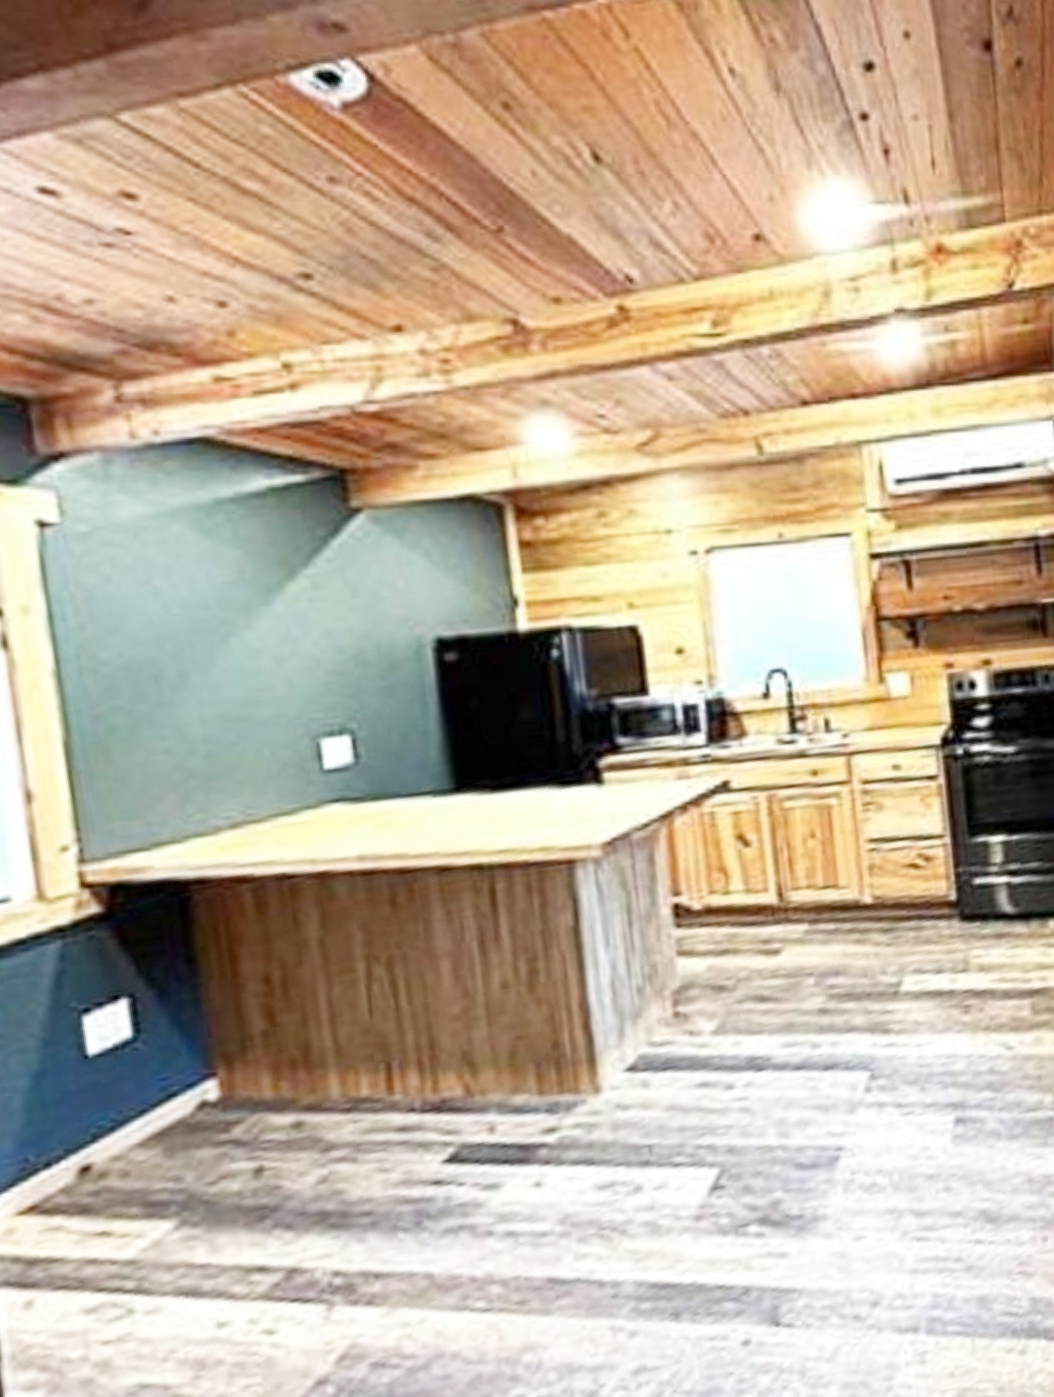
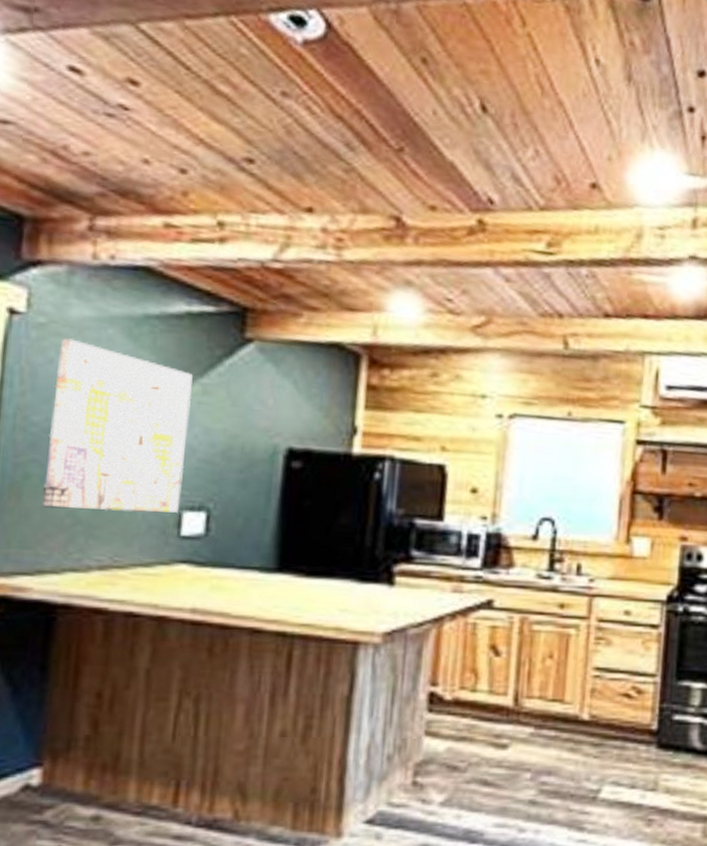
wall art: none [115,546,315,764] -> present [42,338,193,513]

